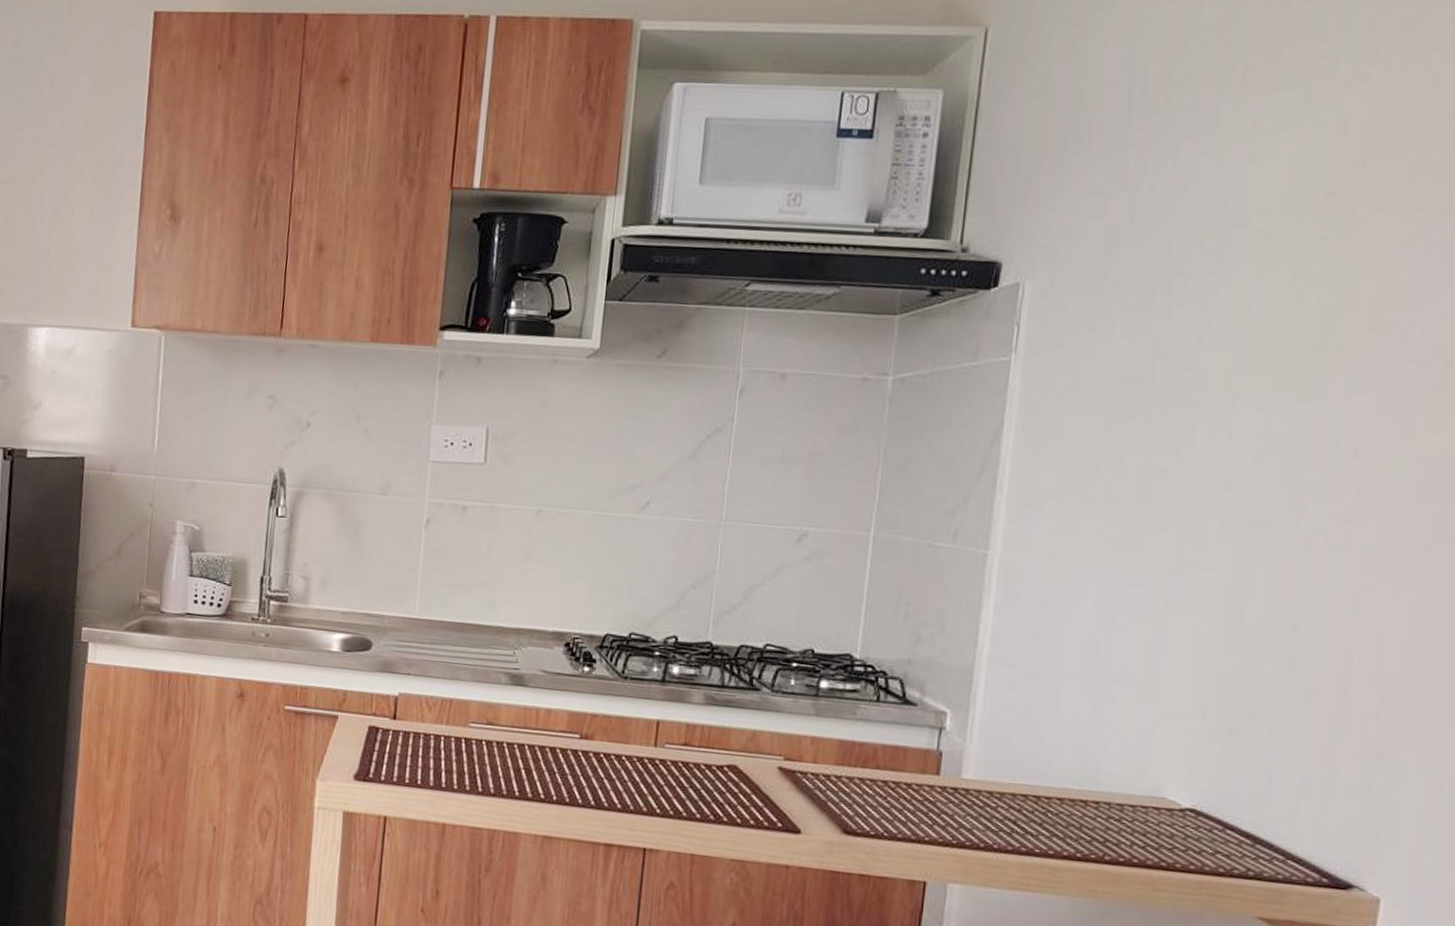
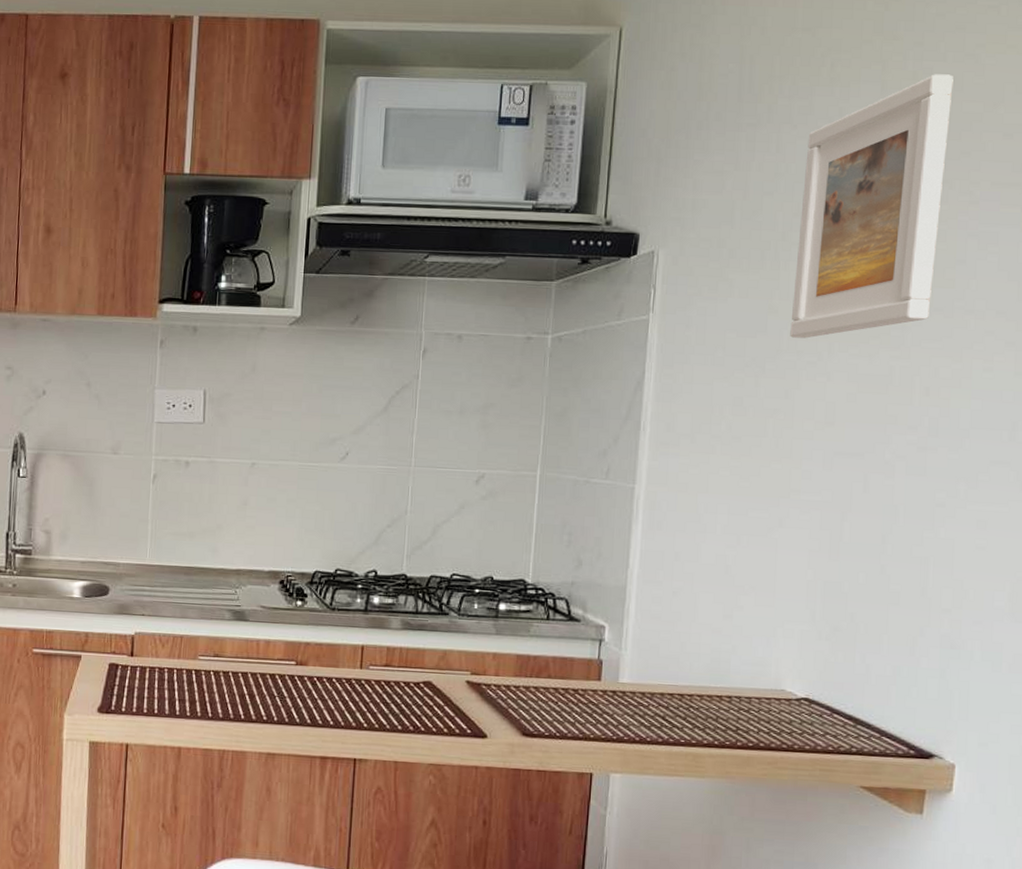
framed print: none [1183,82,1398,388] -> present [790,74,954,339]

